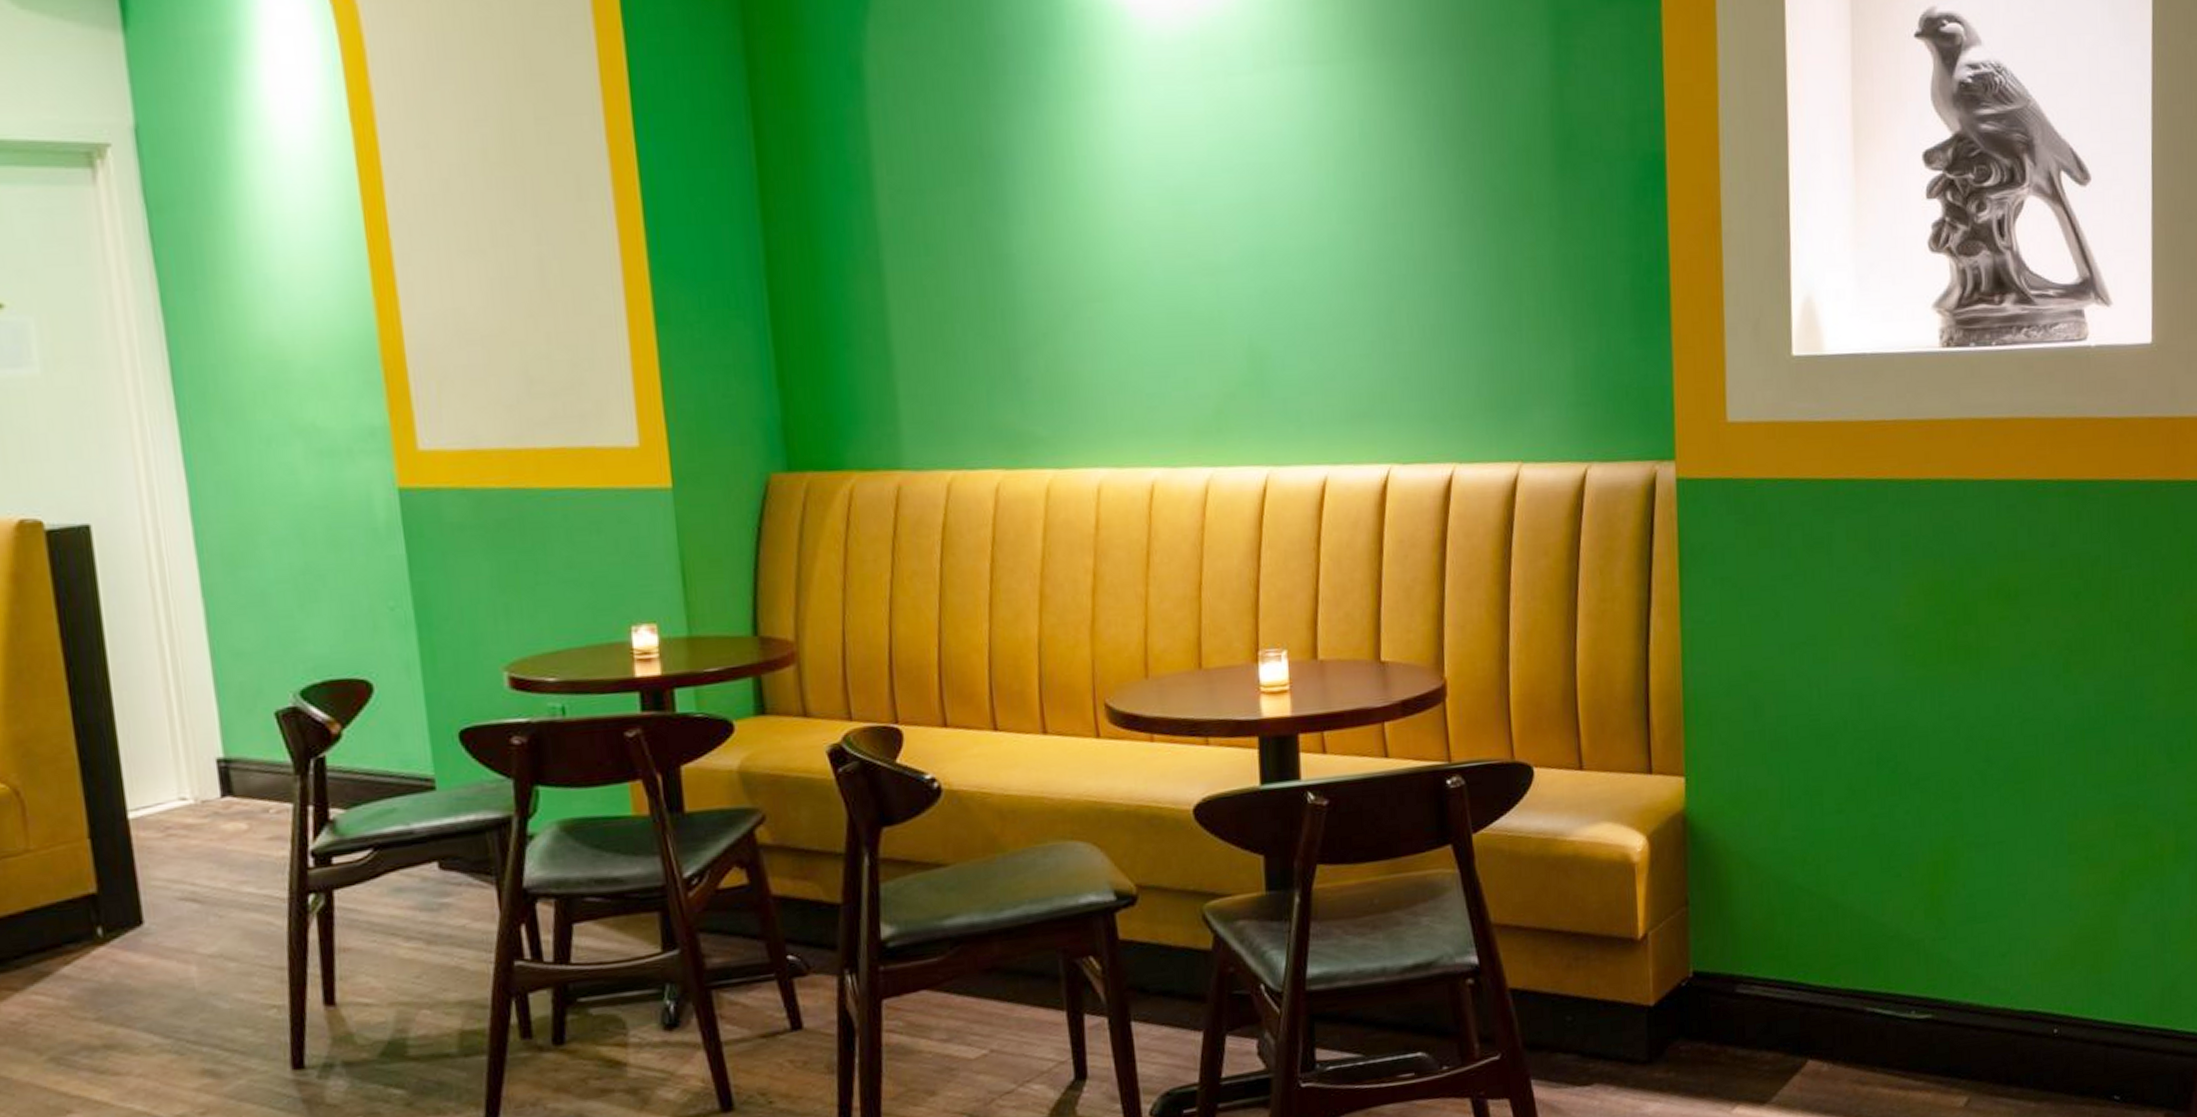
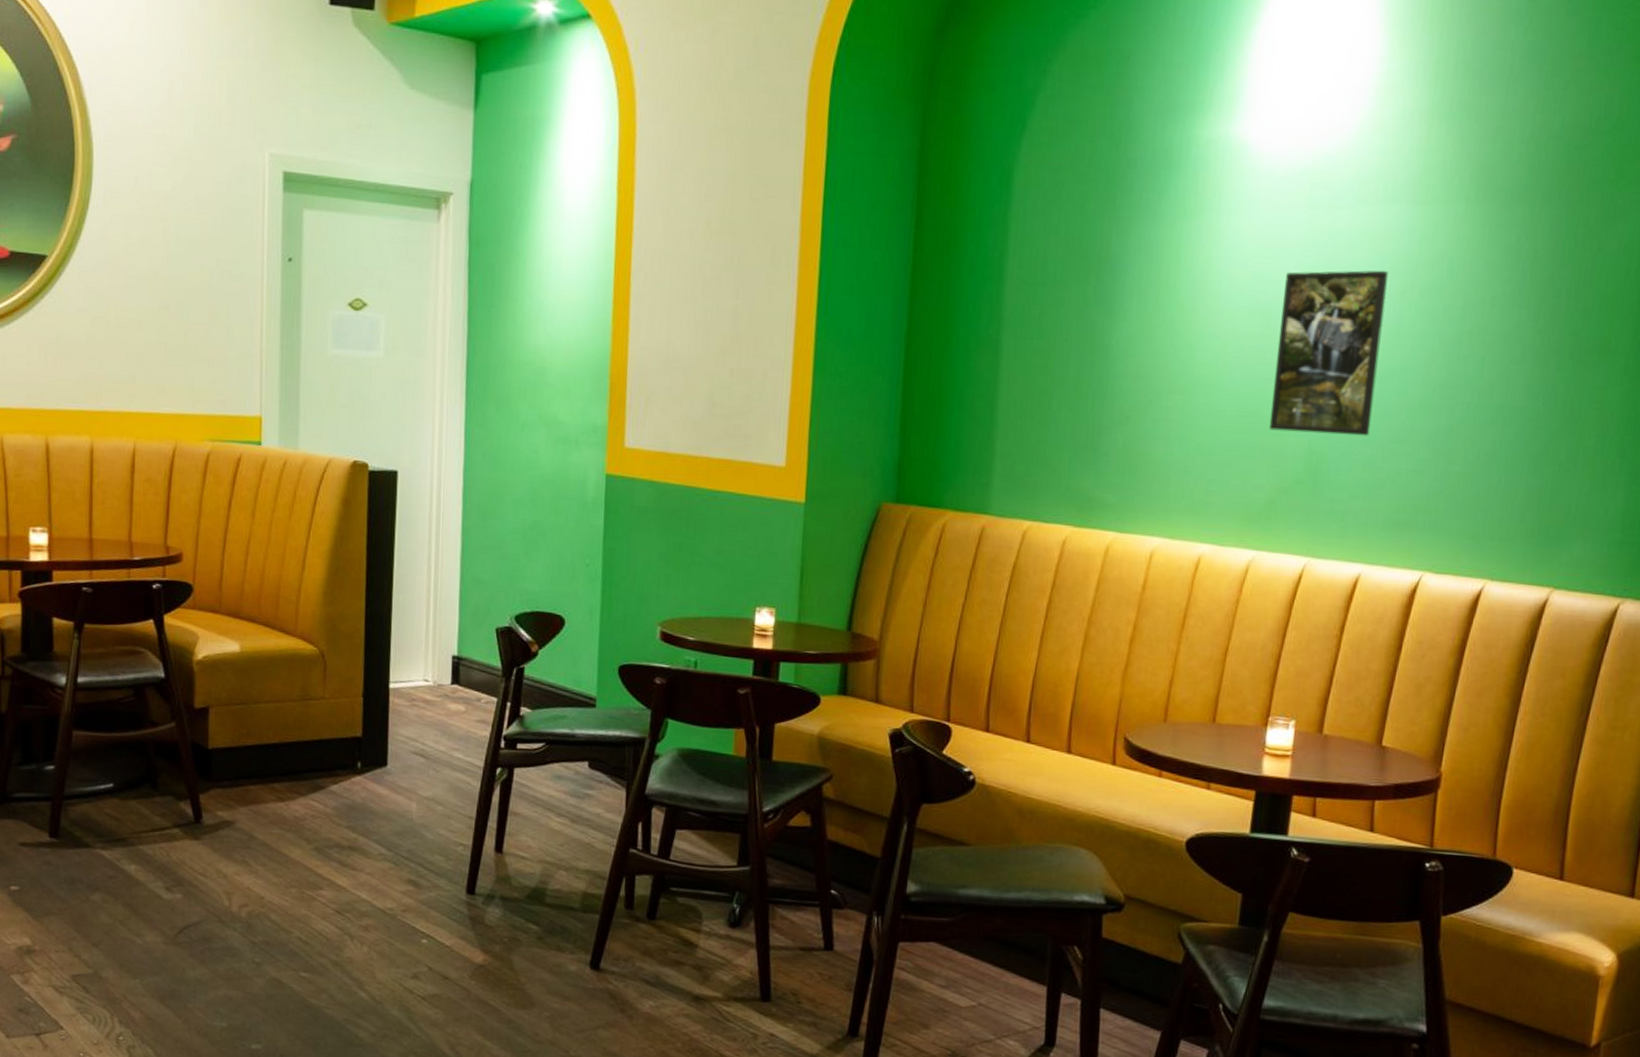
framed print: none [1192,139,1310,330] -> present [1268,270,1388,437]

